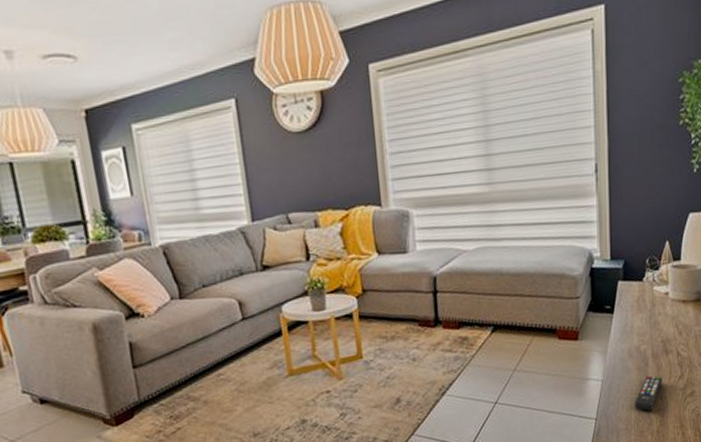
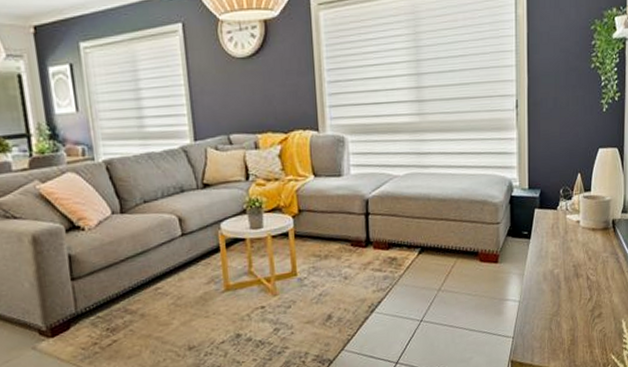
remote control: present [635,375,662,411] -> none [548,297,573,331]

